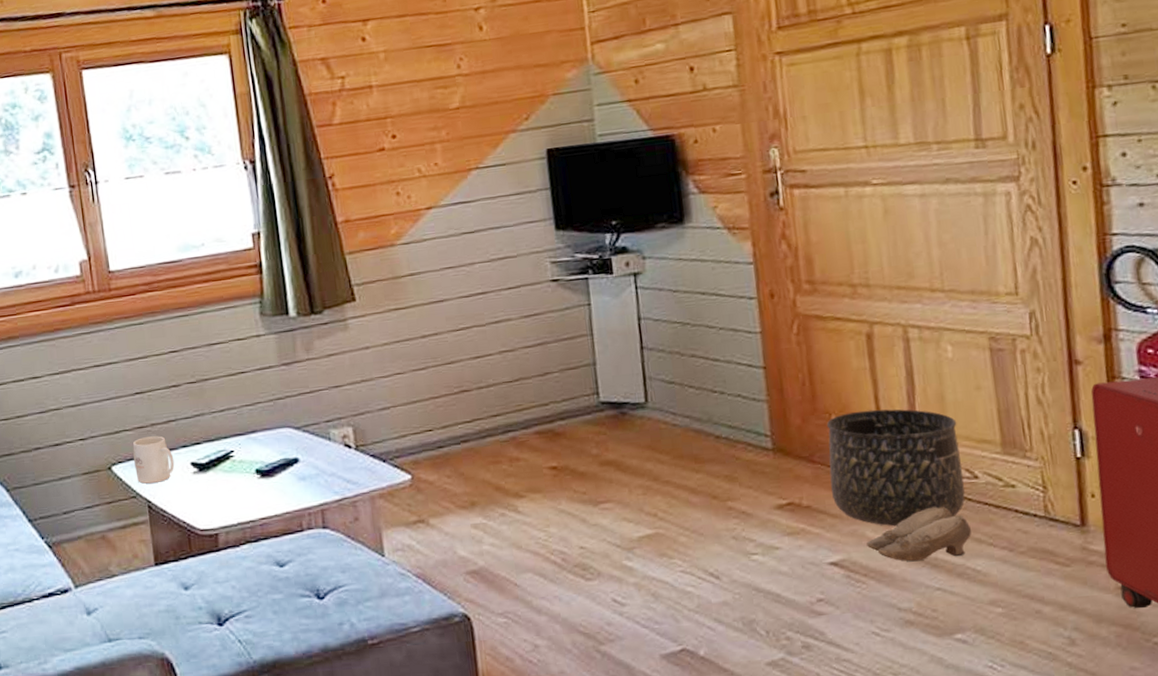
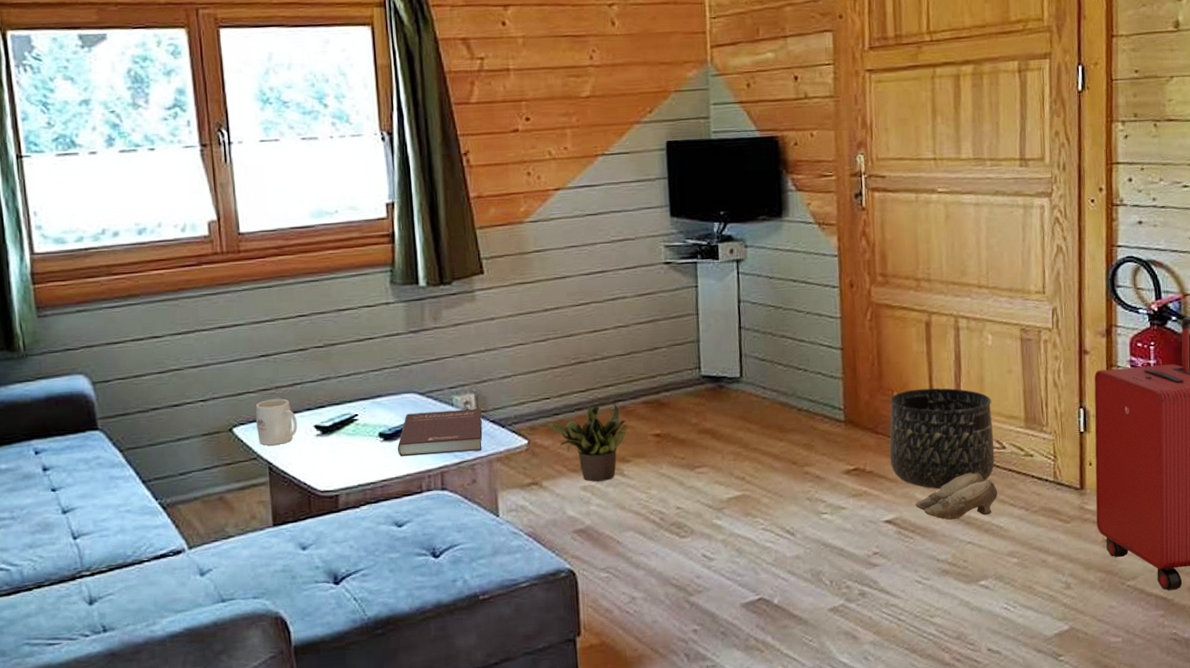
book: none [275,442,363,495] -> present [397,408,483,457]
potted plant: none [430,434,519,519] -> present [546,403,626,482]

